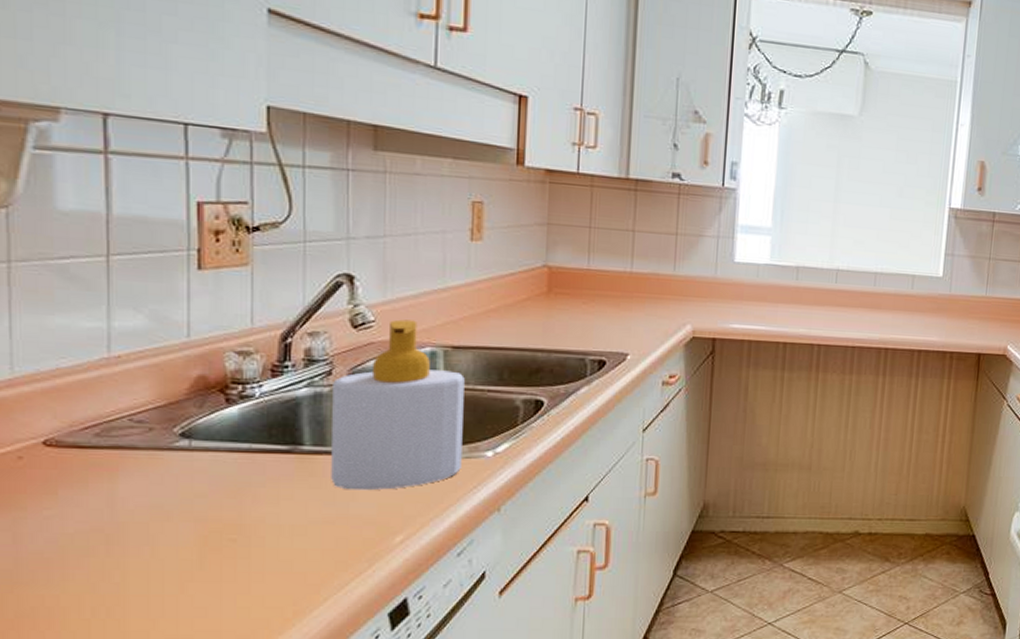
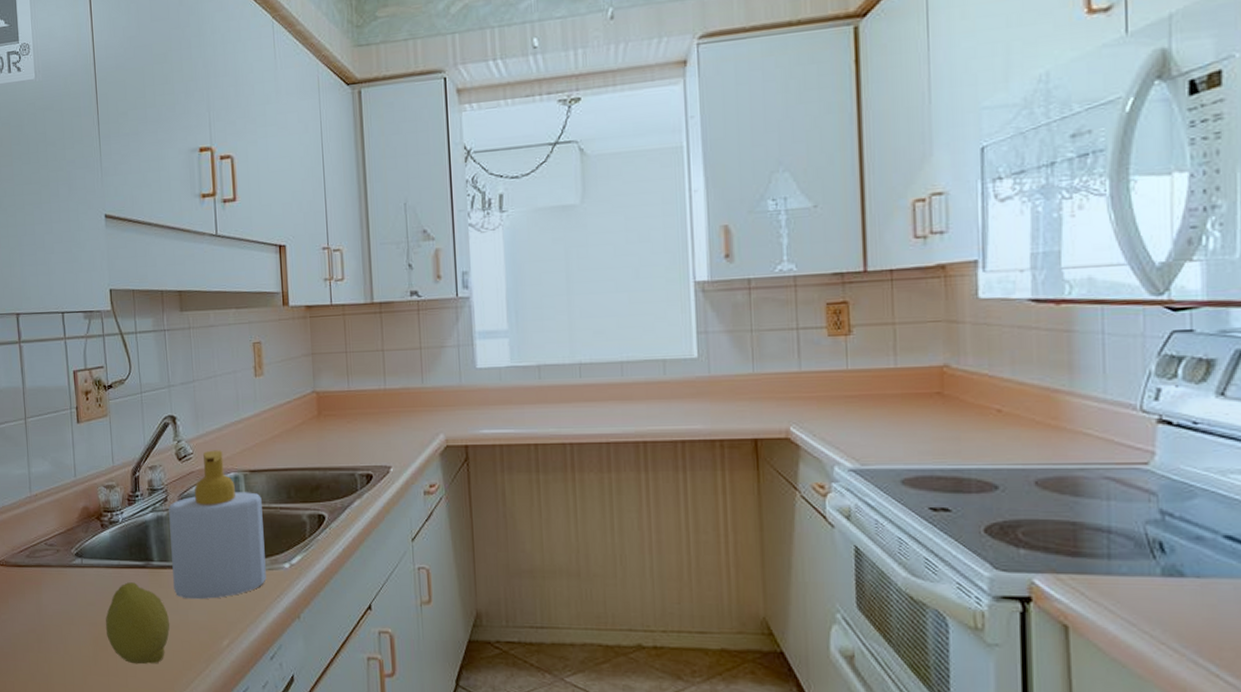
fruit: none [221,470,322,567] -> present [105,582,170,665]

